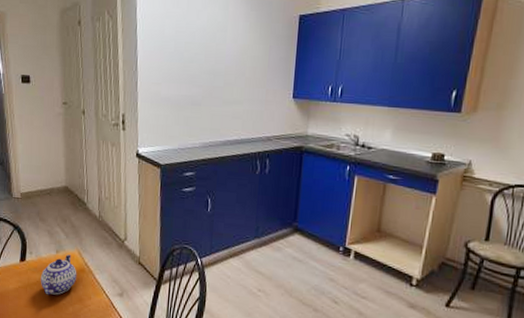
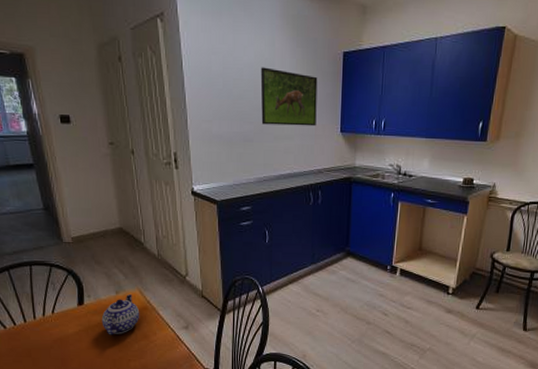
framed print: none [210,31,271,92] -> present [260,67,318,127]

